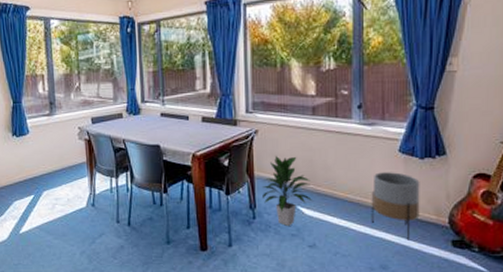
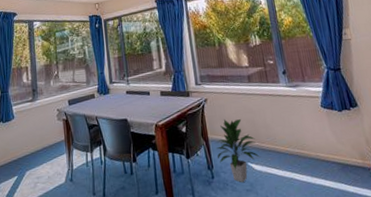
planter: present [371,172,420,240] -> none [305,124,349,185]

